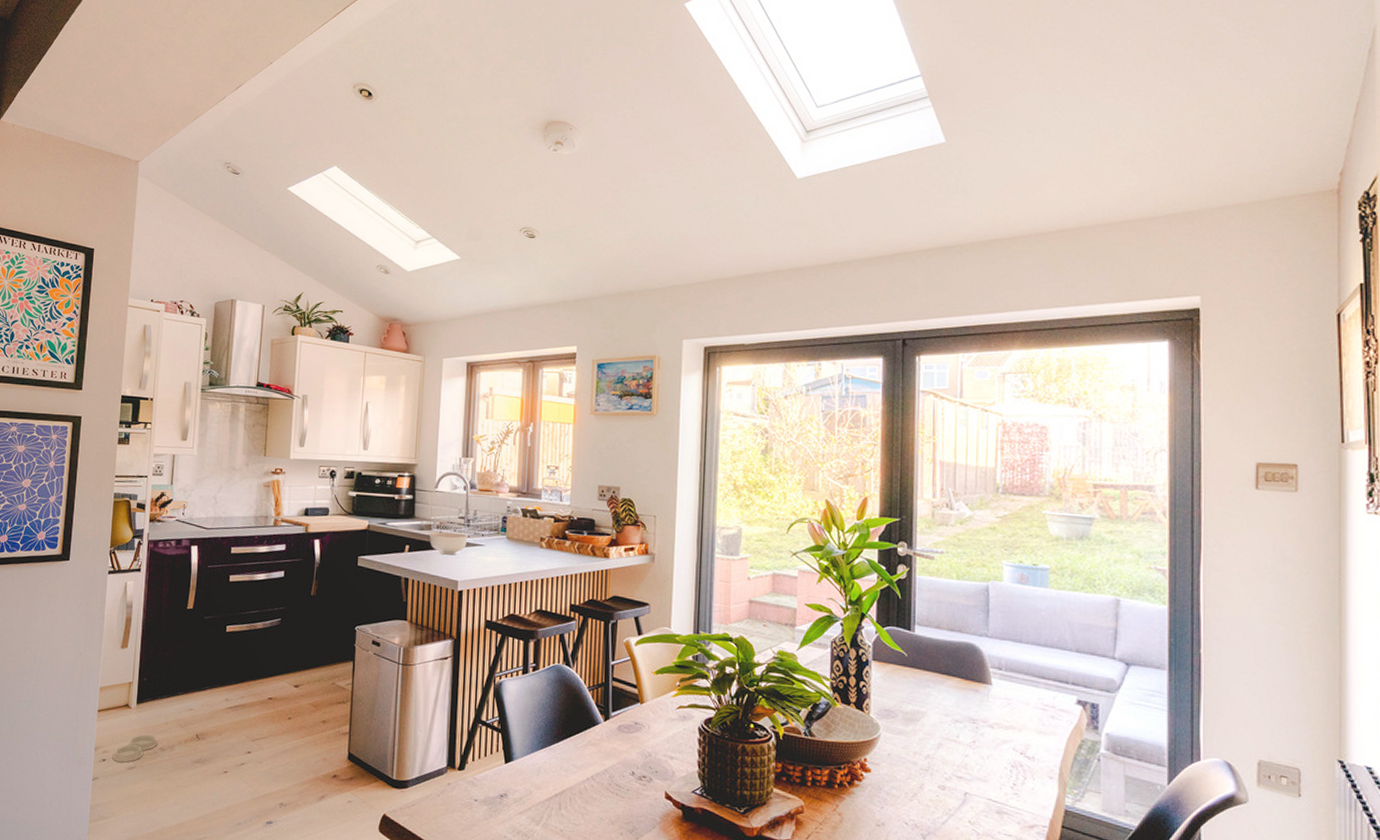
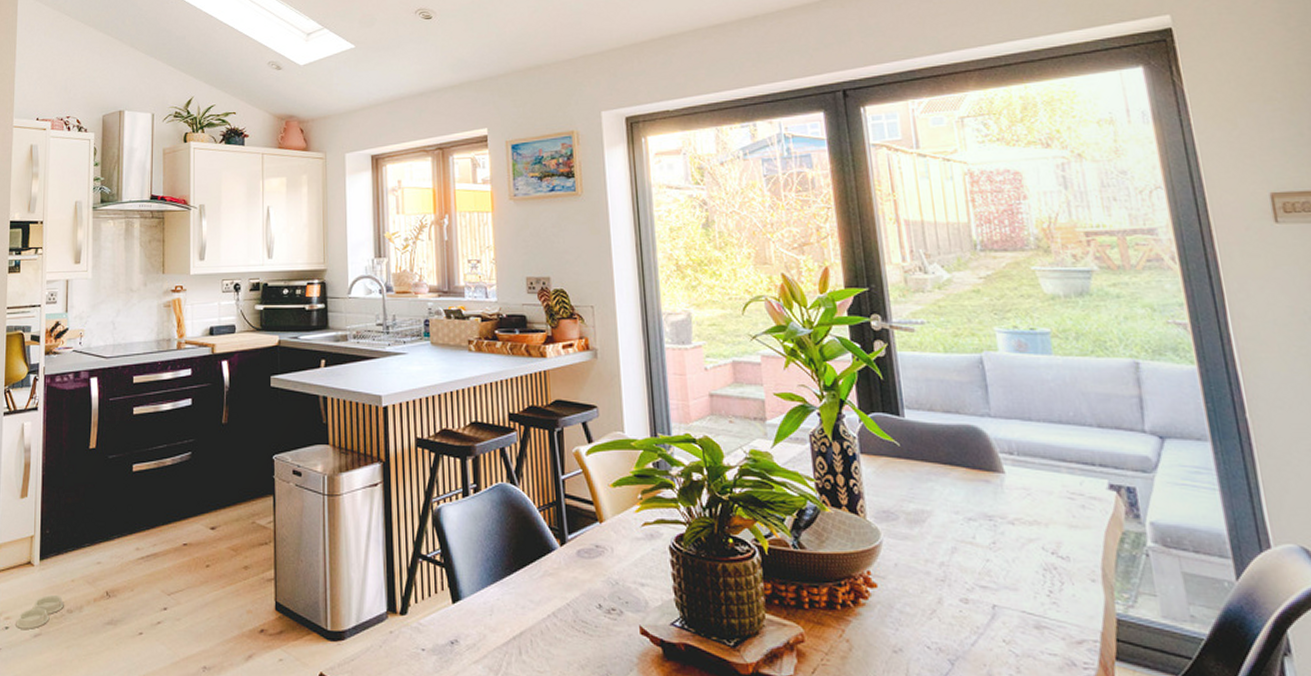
bowl: present [429,532,468,555] -> none [346,342,389,367]

